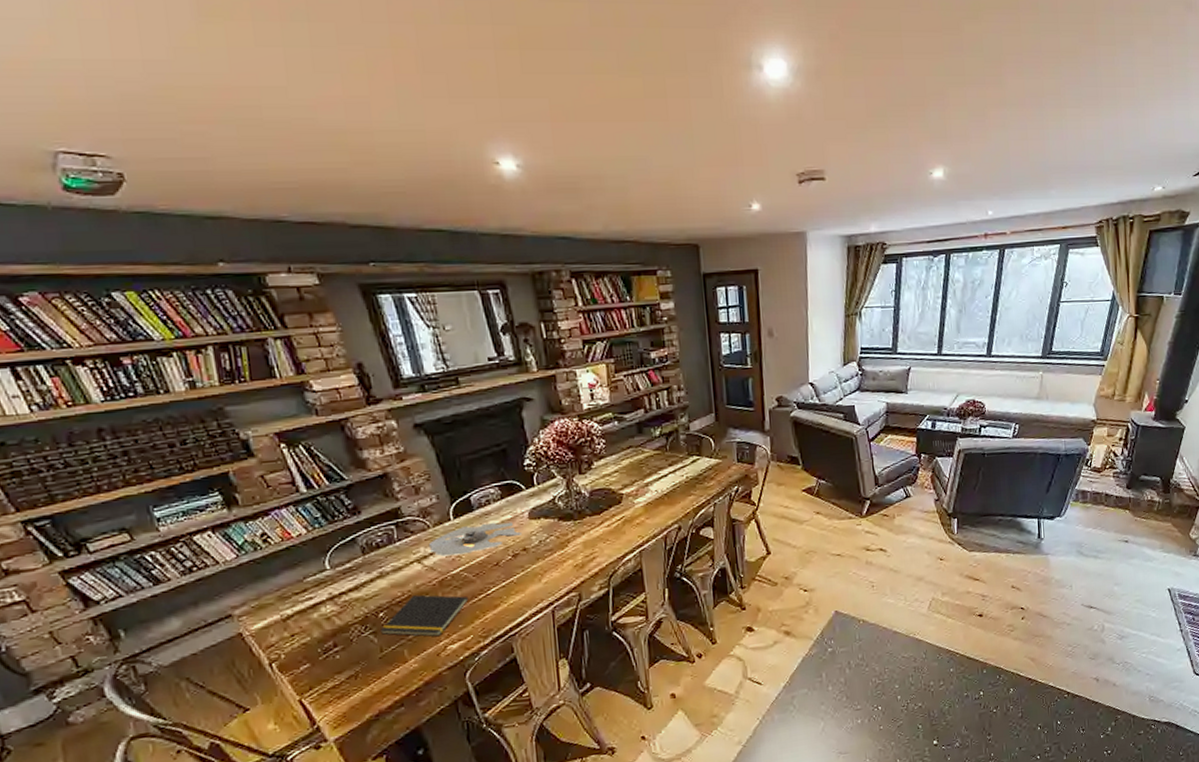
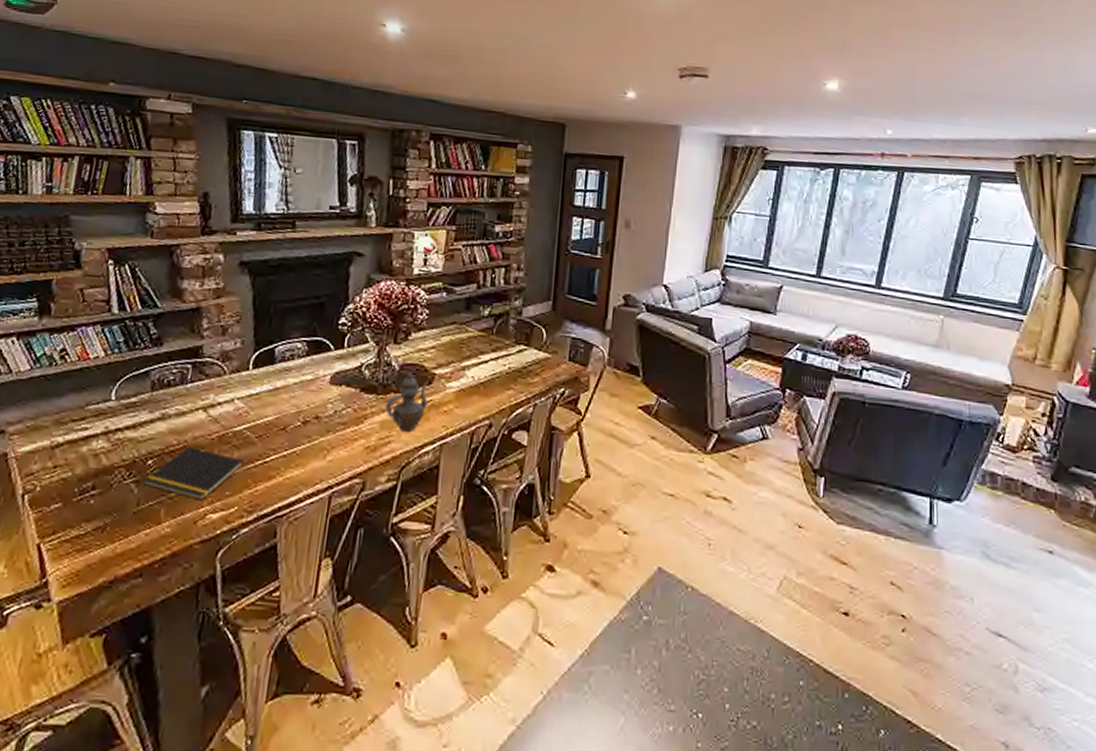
candle: present [429,522,521,557] -> none [220,379,318,411]
teapot: none [584,496,622,548] -> present [385,371,429,433]

